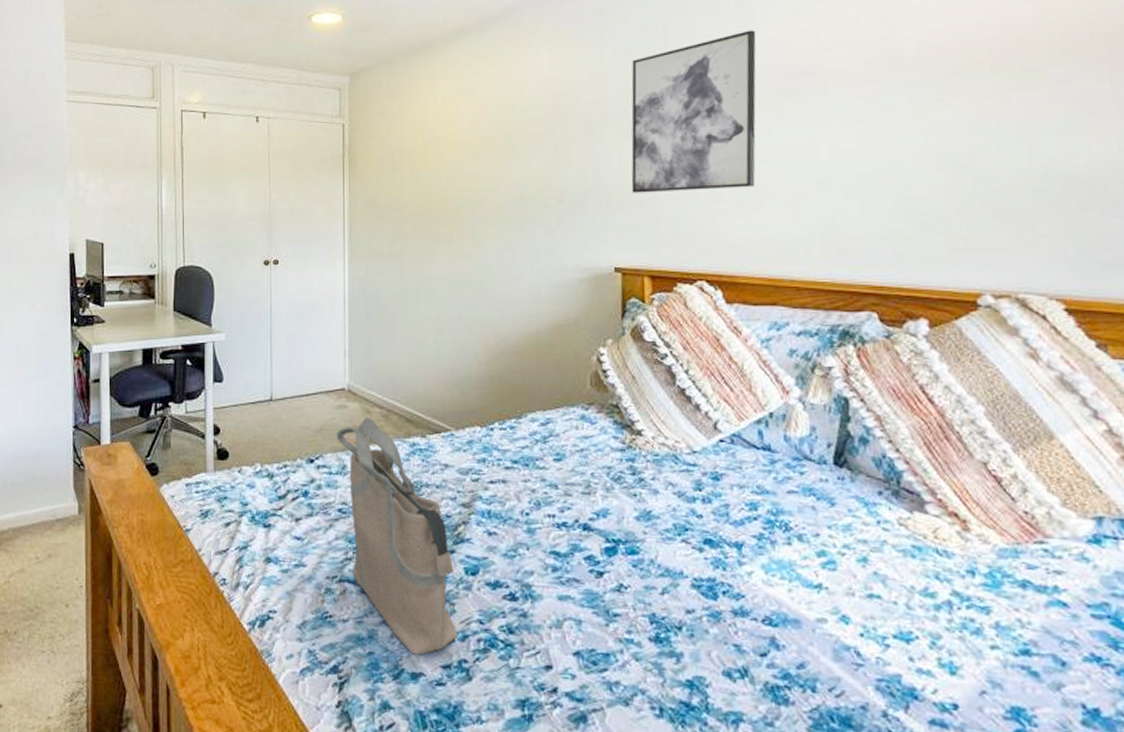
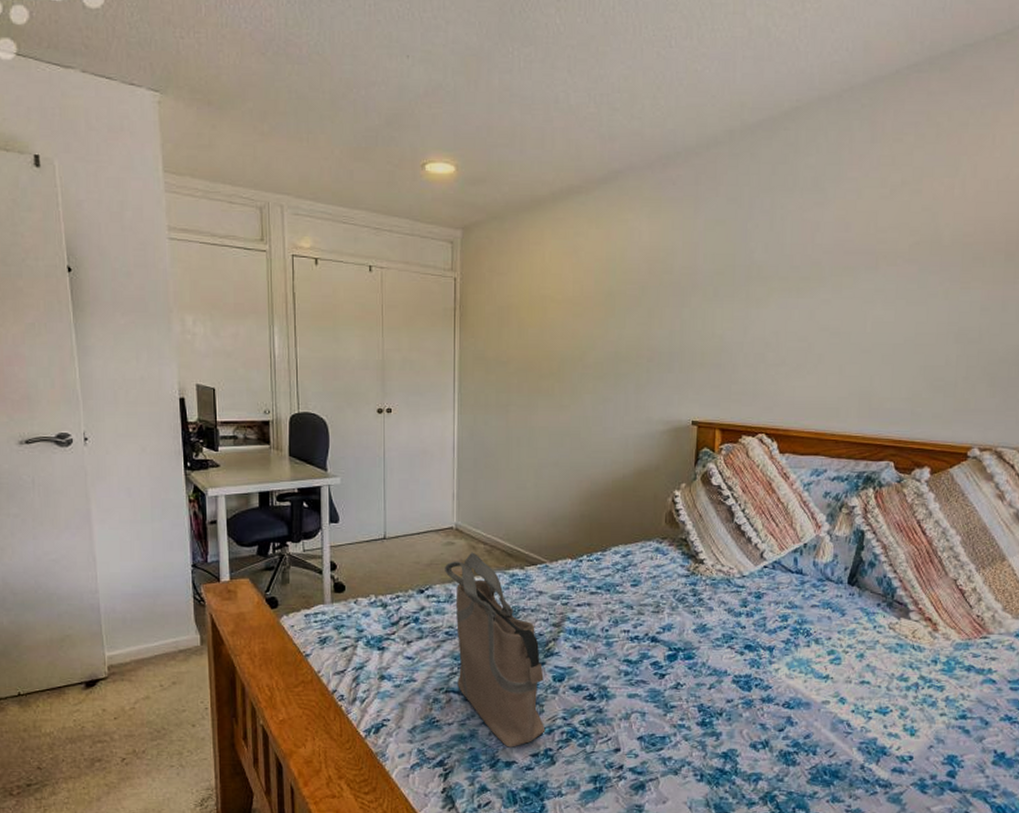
wall art: present [631,30,756,193] -> none [711,209,827,355]

